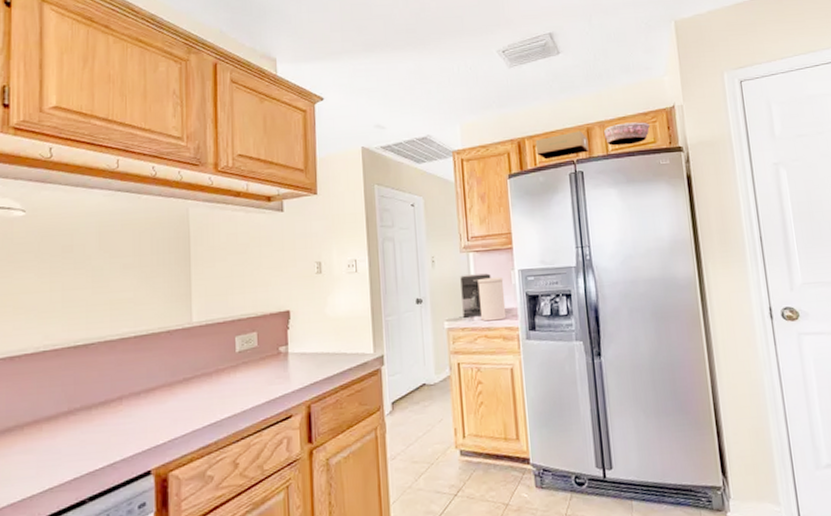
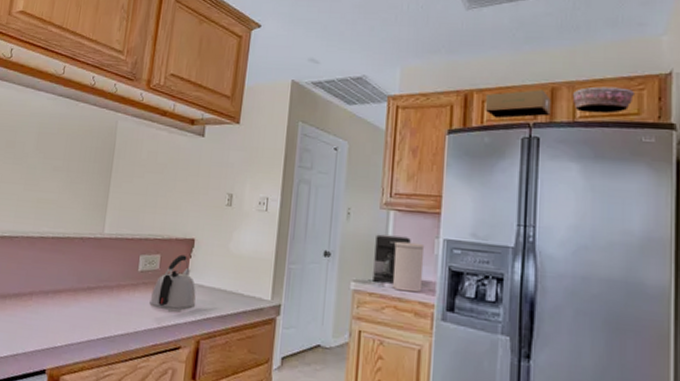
kettle: none [253,327,301,386] -> present [149,254,196,313]

